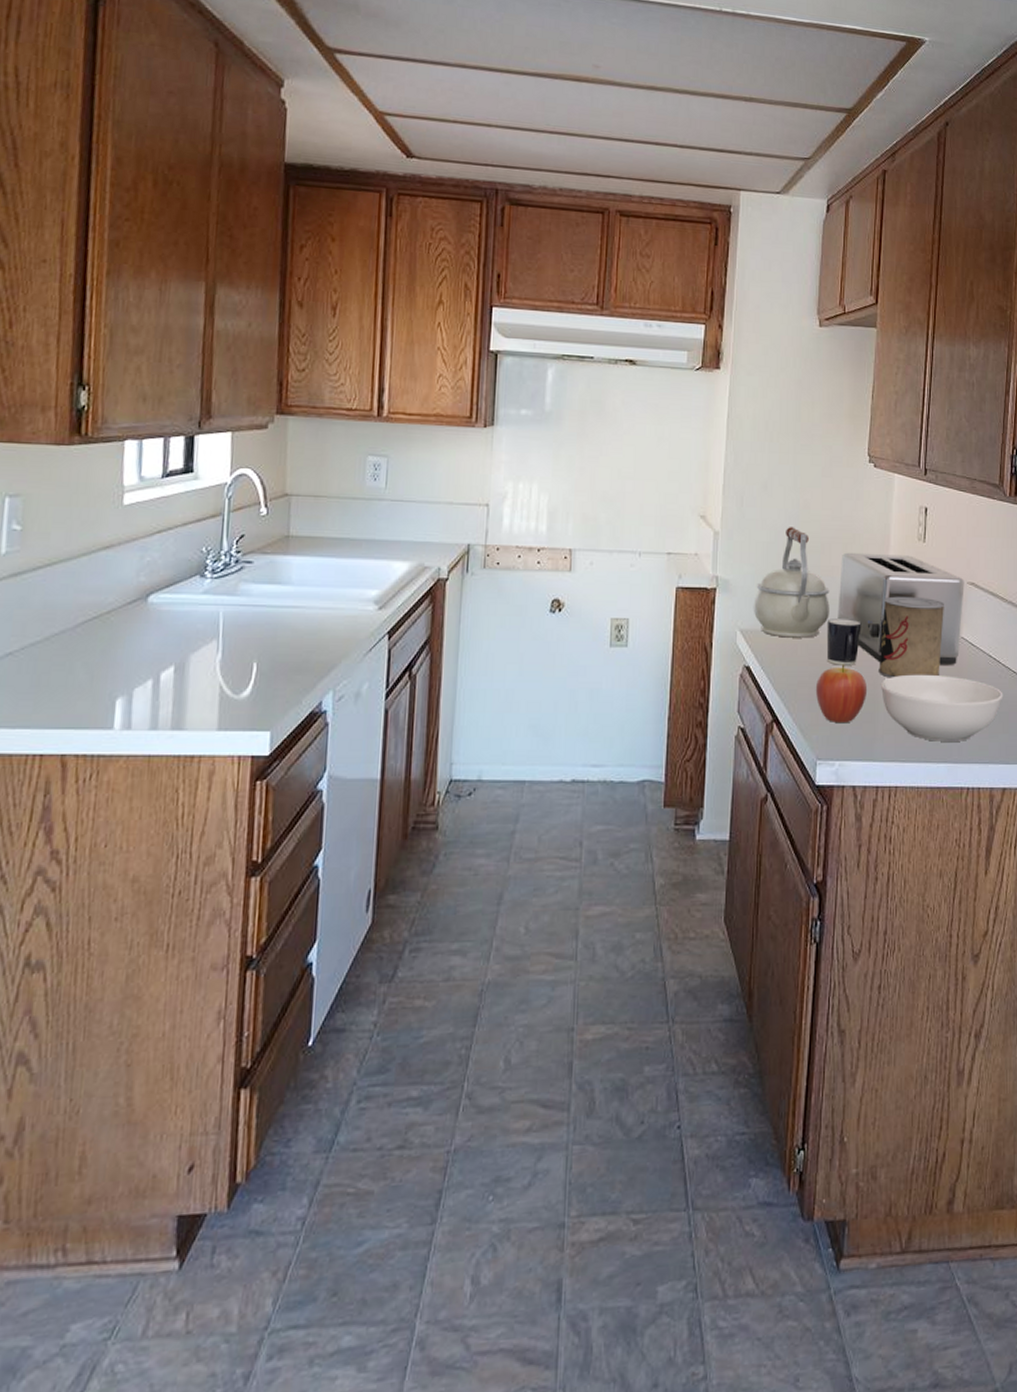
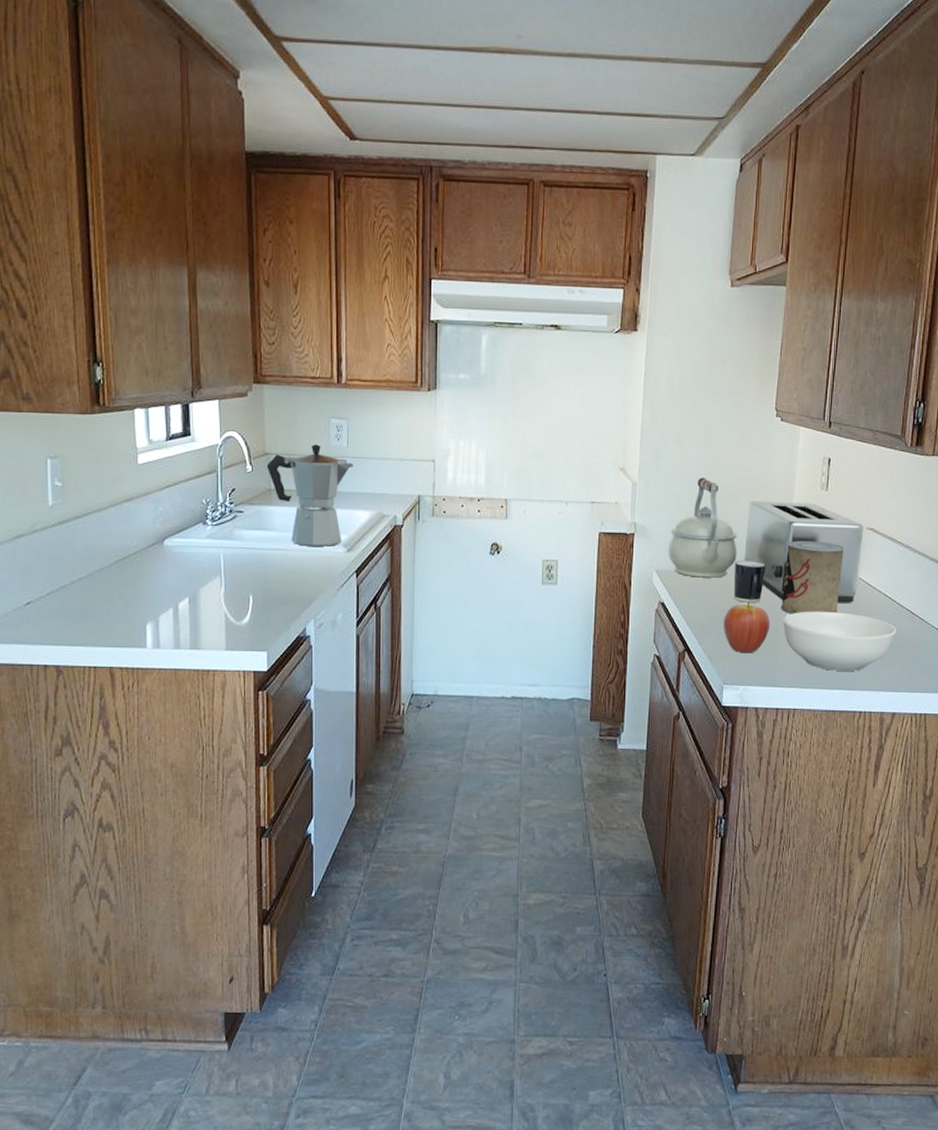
moka pot: none [285,485,392,603] -> present [266,444,353,546]

